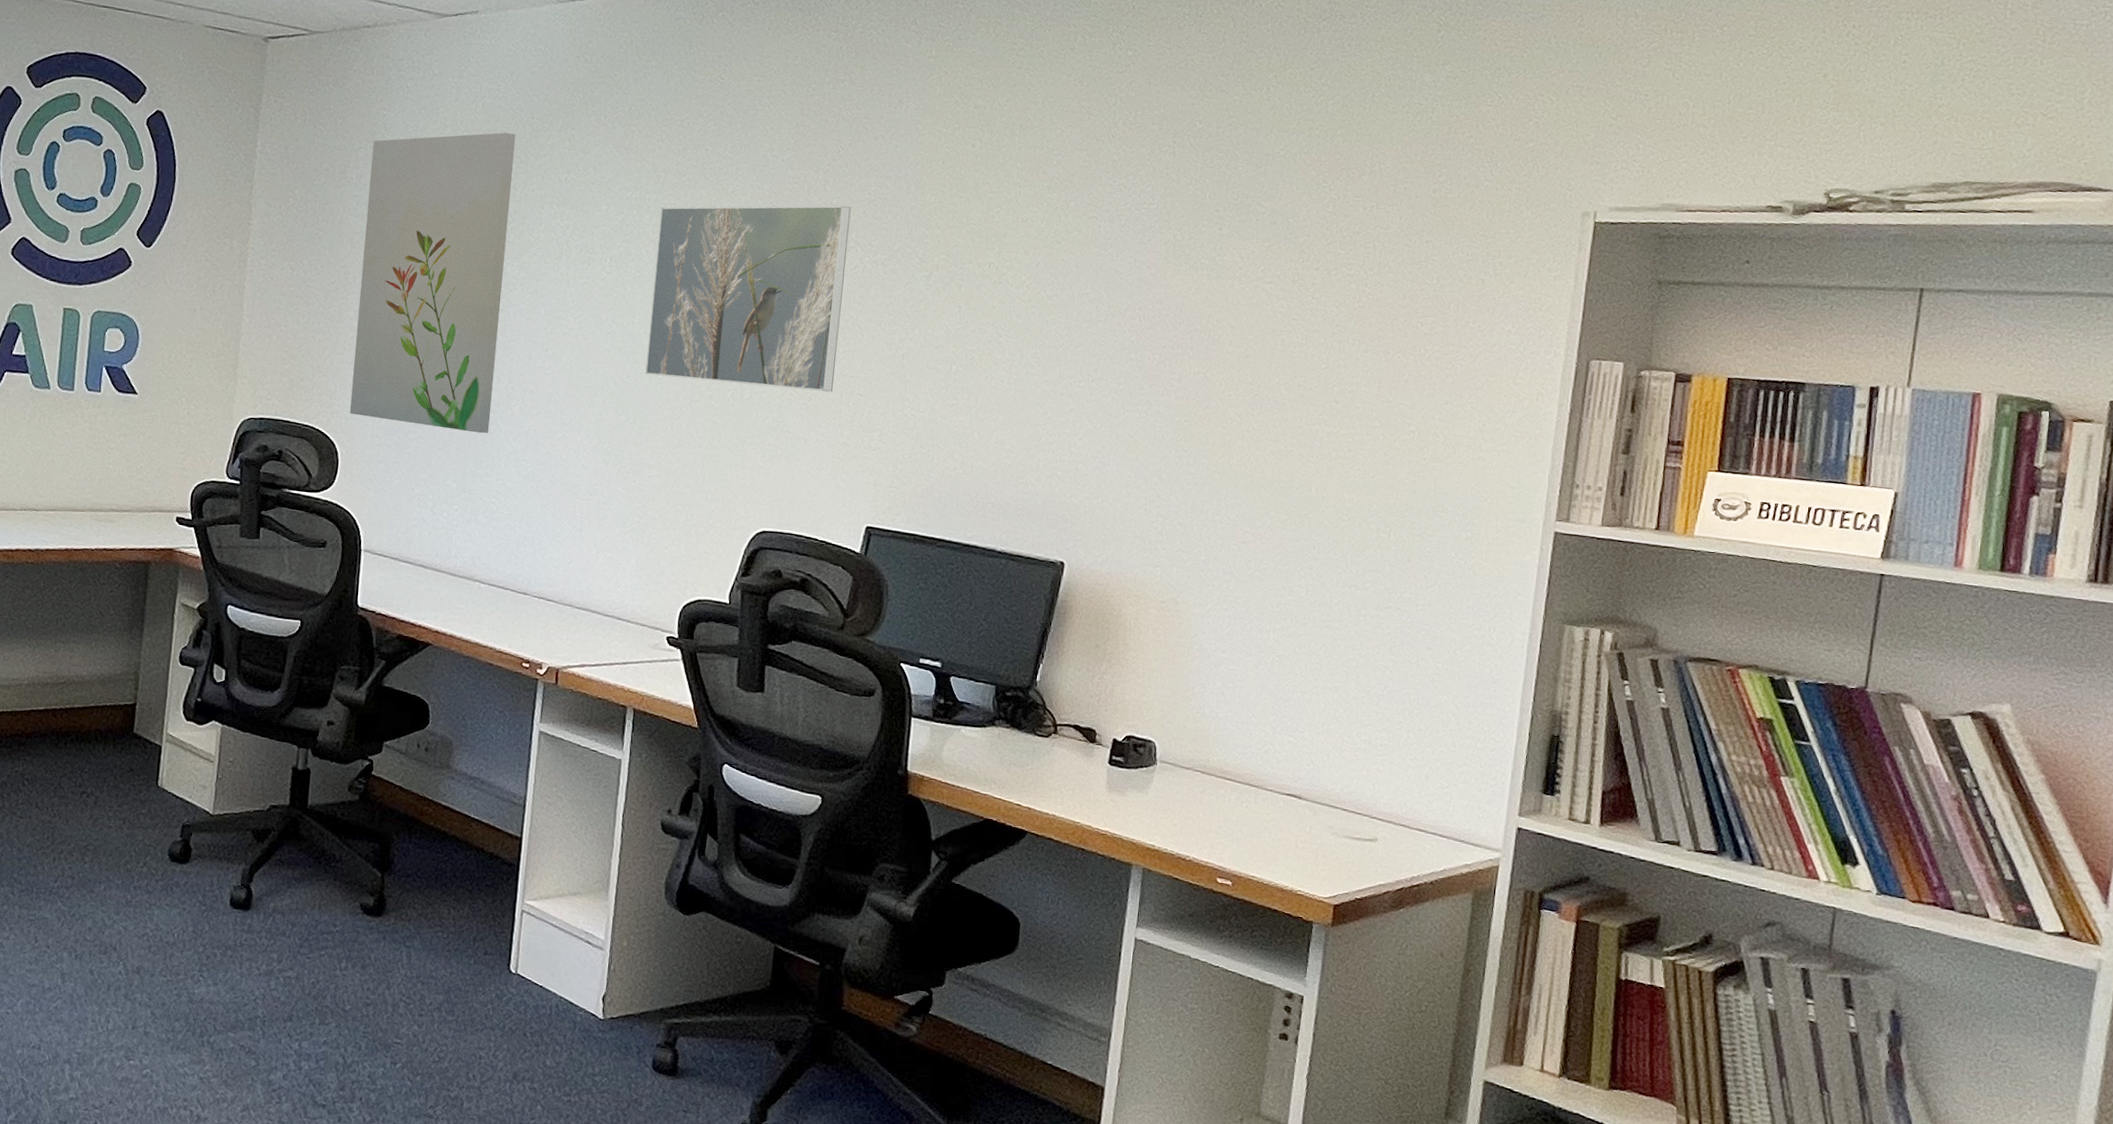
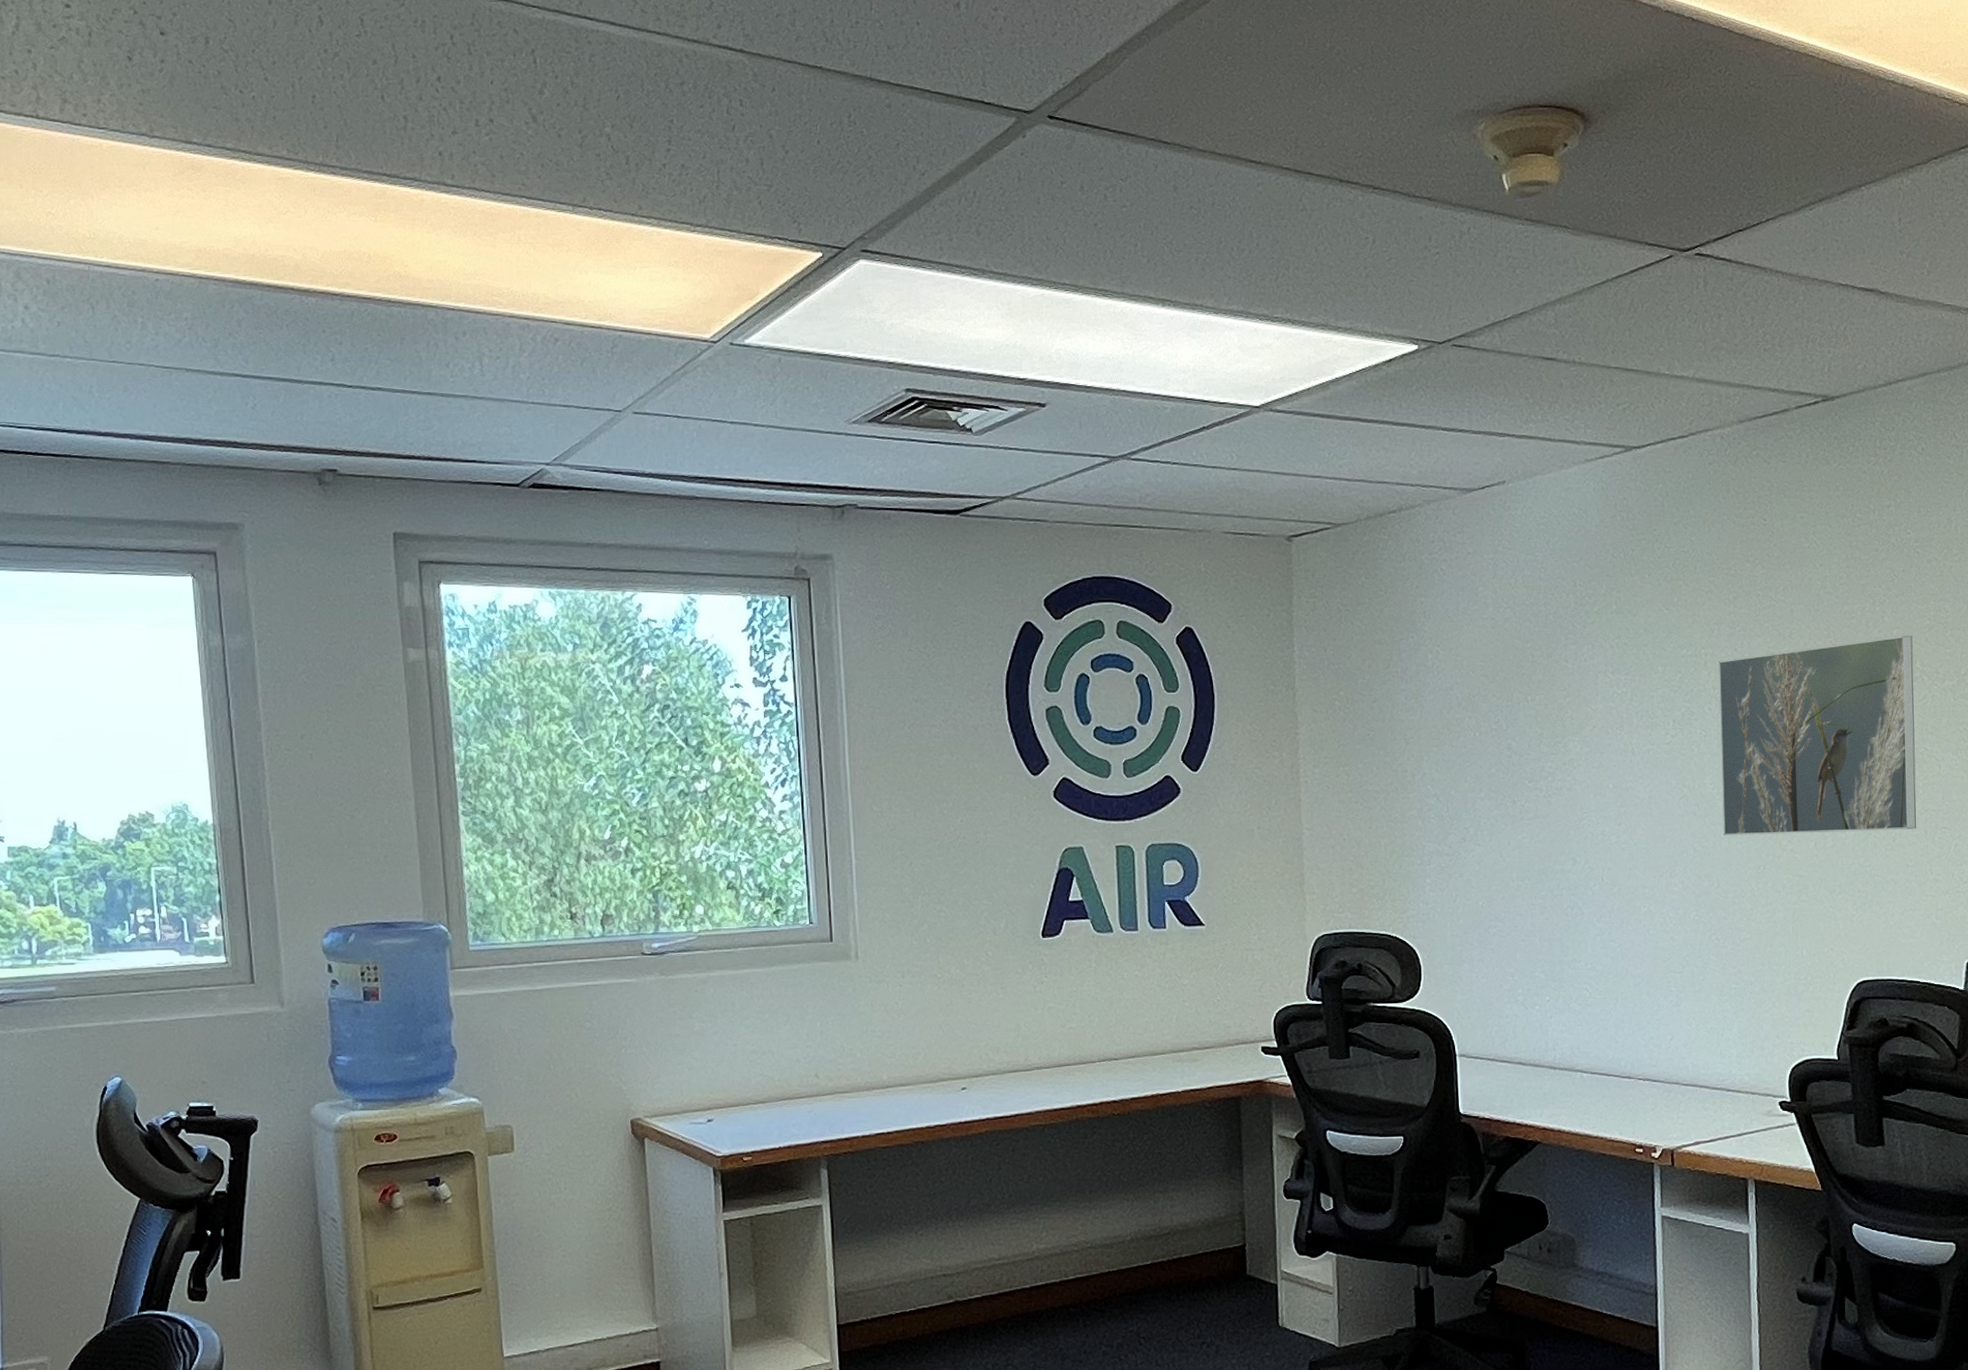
wall art: present [349,132,516,434] -> none [1414,604,1571,919]

